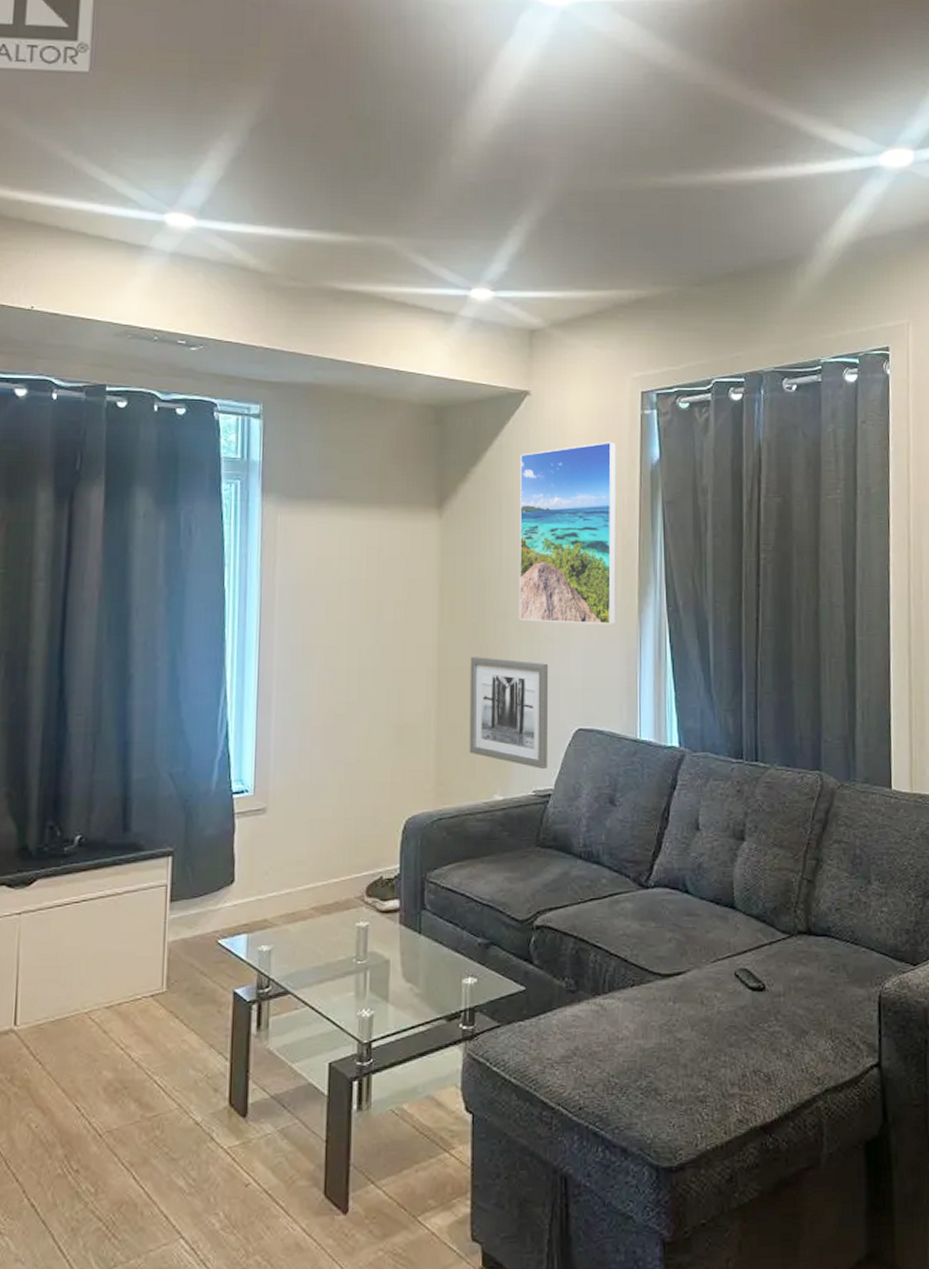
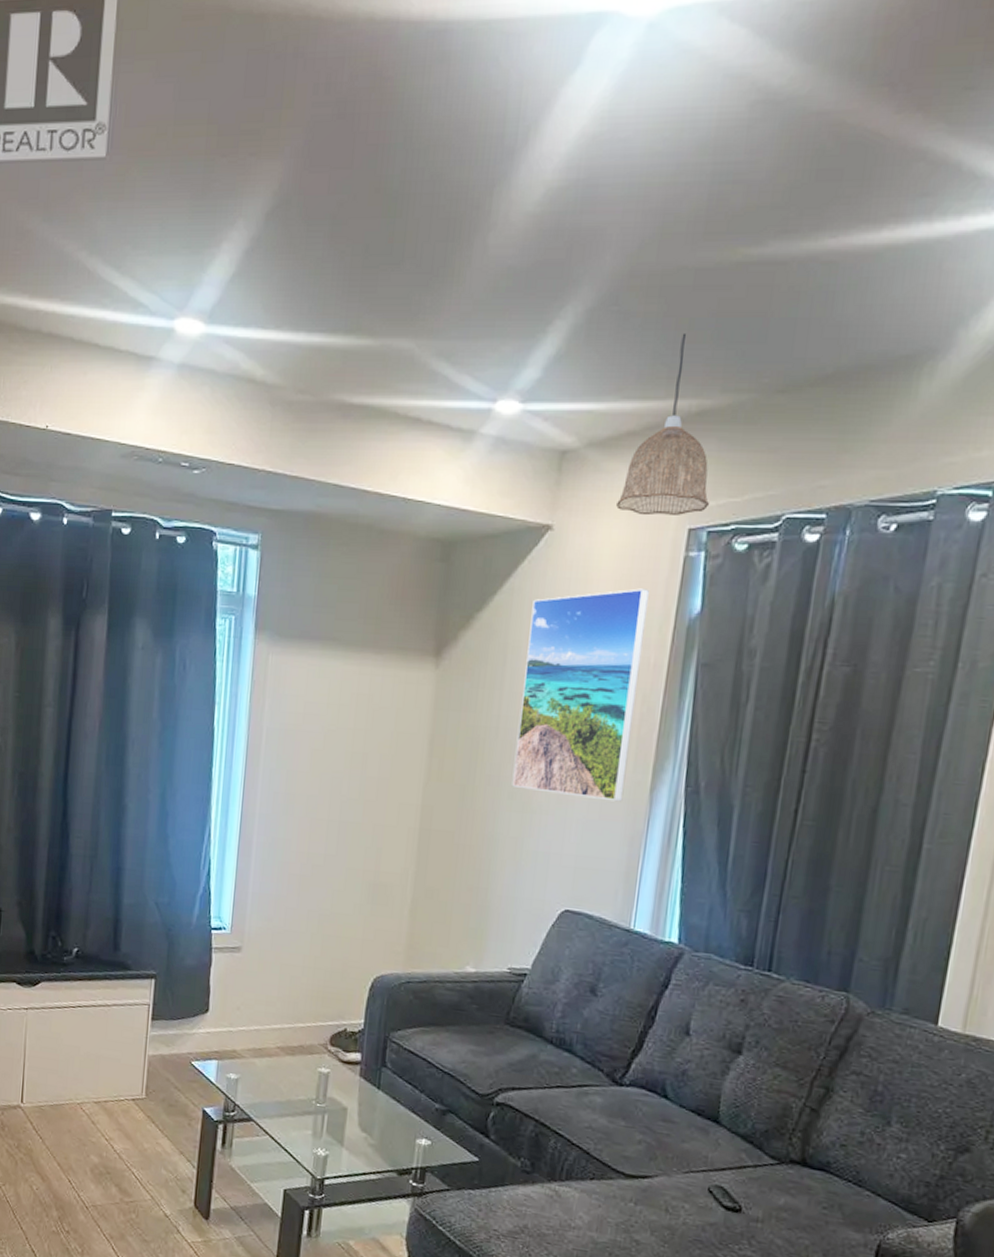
wall art: present [469,657,549,770] -> none [444,821,540,948]
pendant lamp: none [581,239,656,382] -> present [616,332,710,516]

